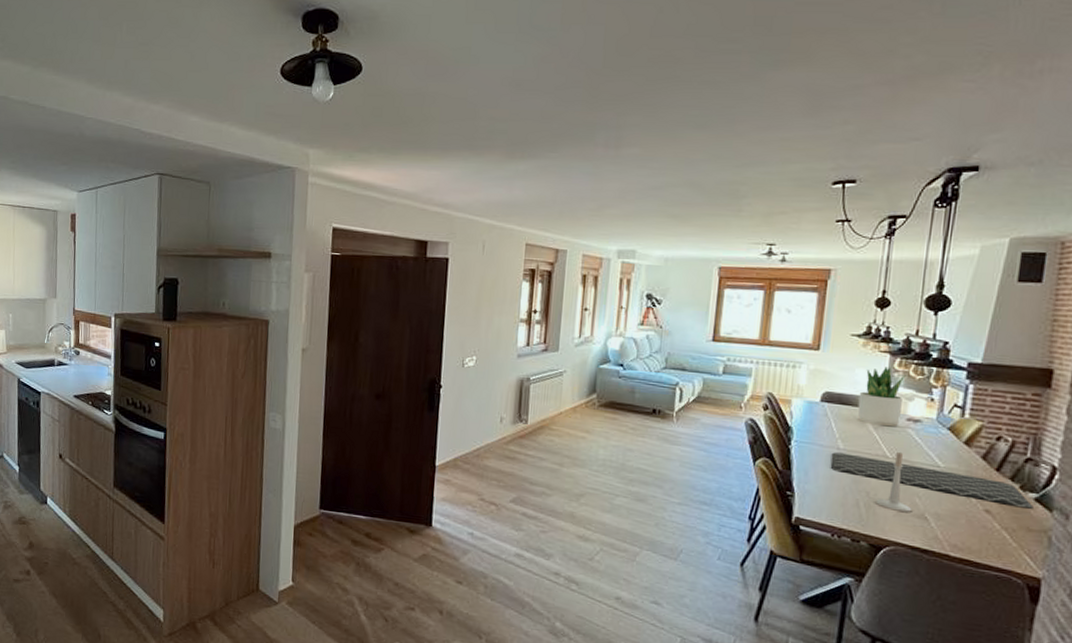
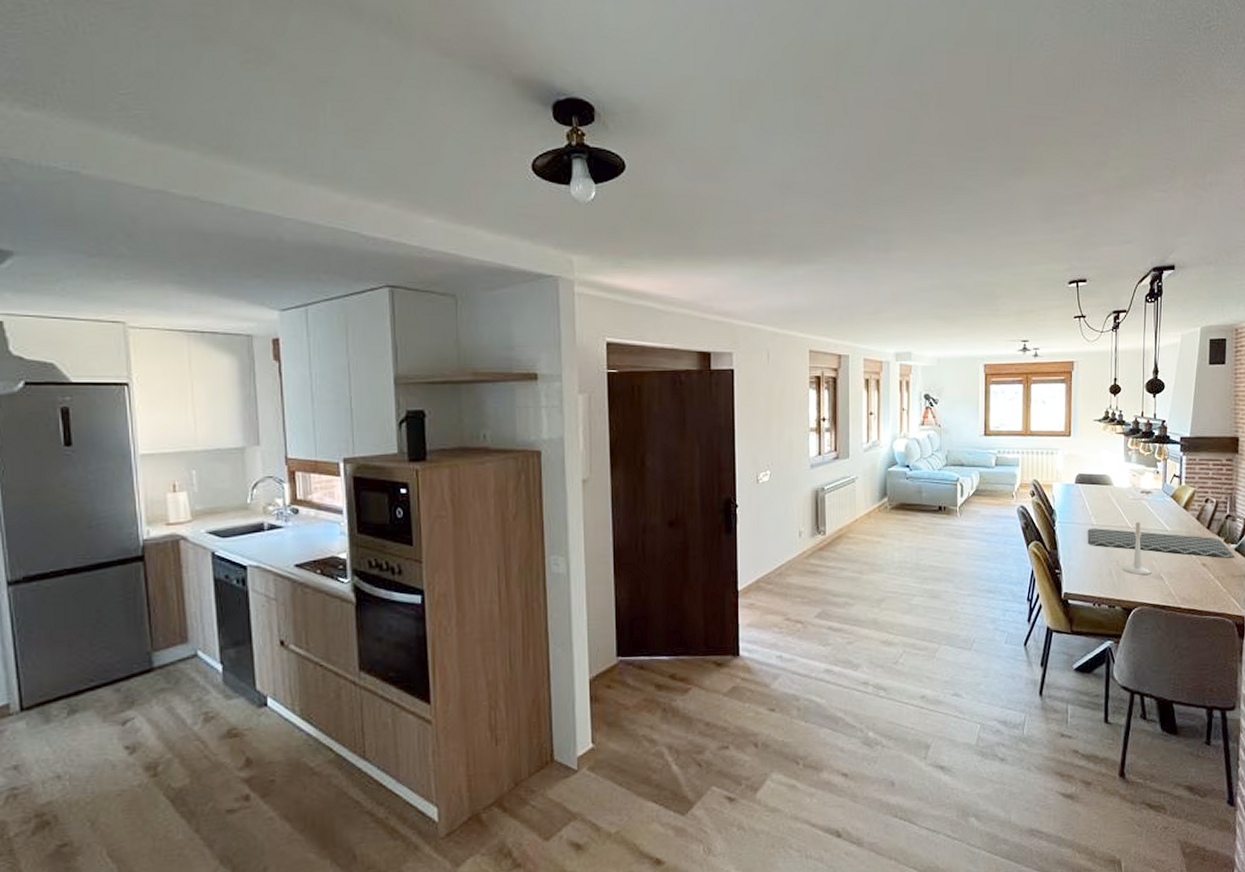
planter: present [857,367,906,427] -> none [1104,446,1137,500]

